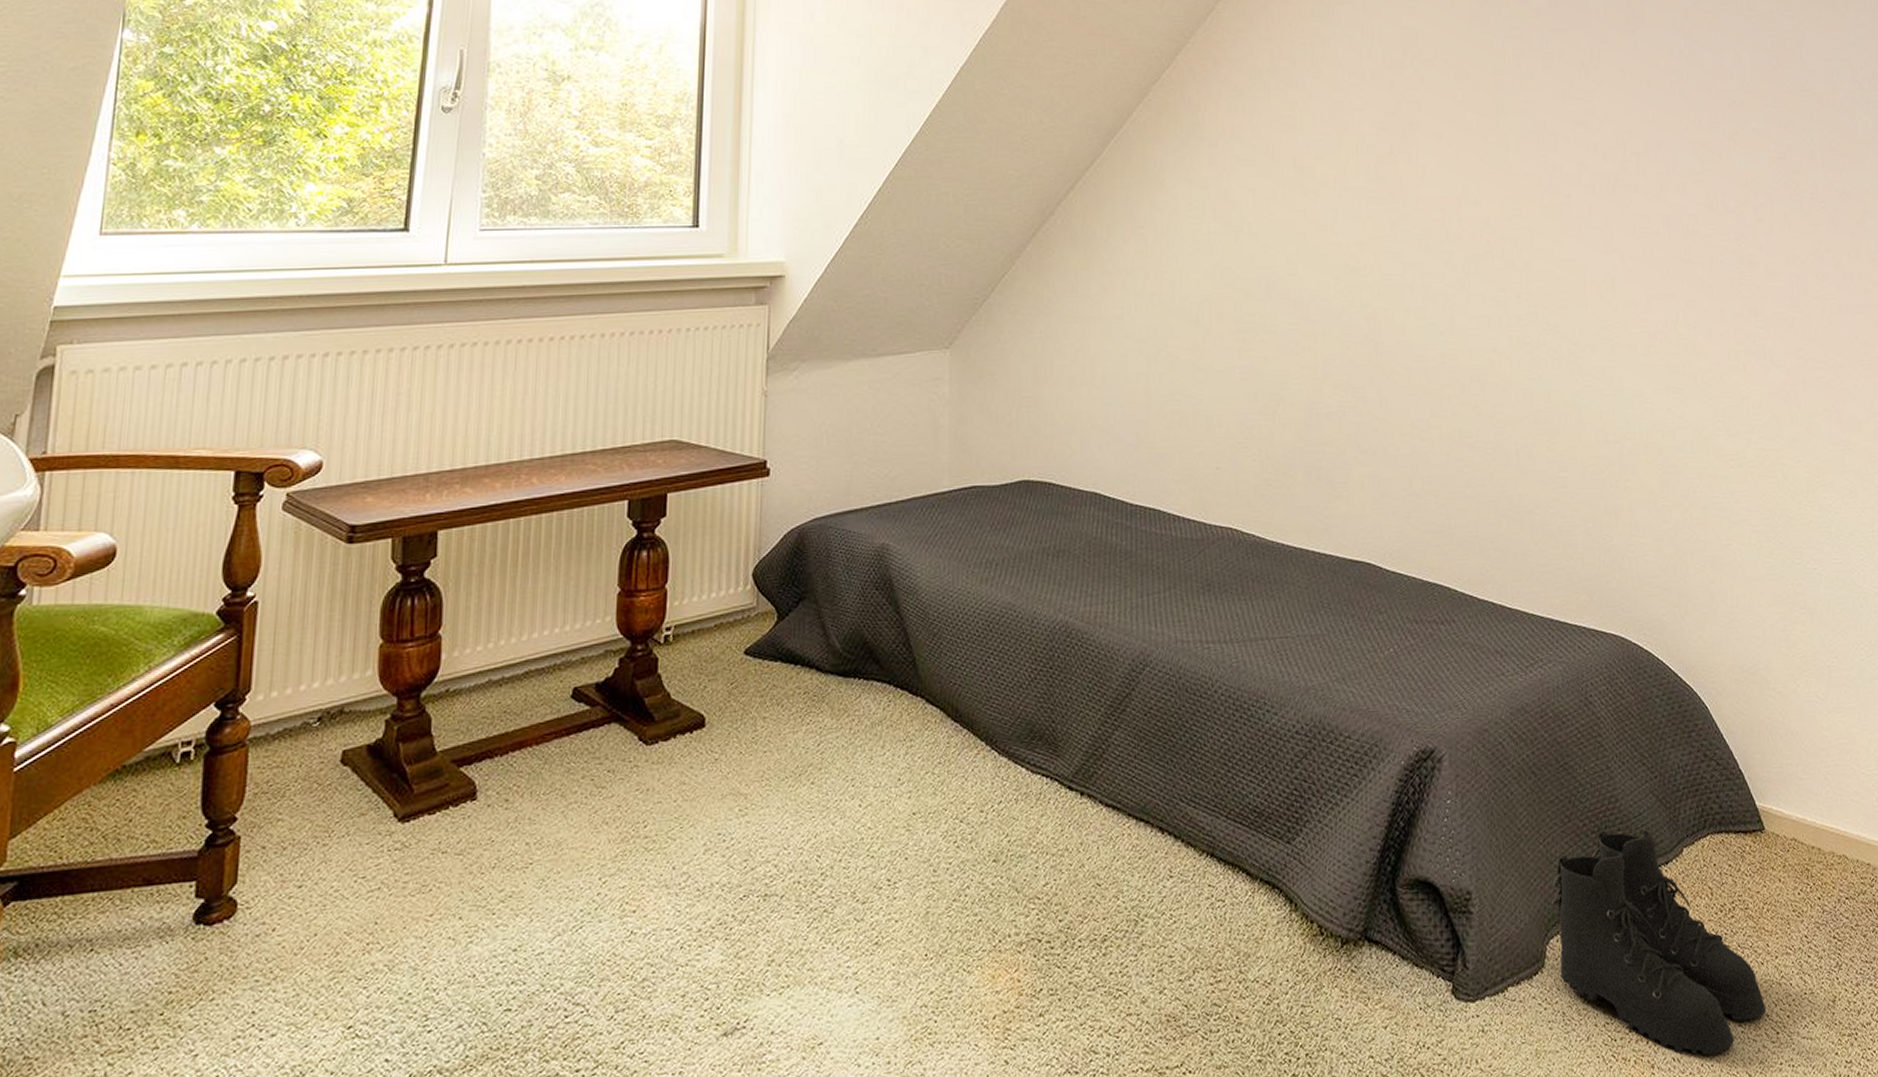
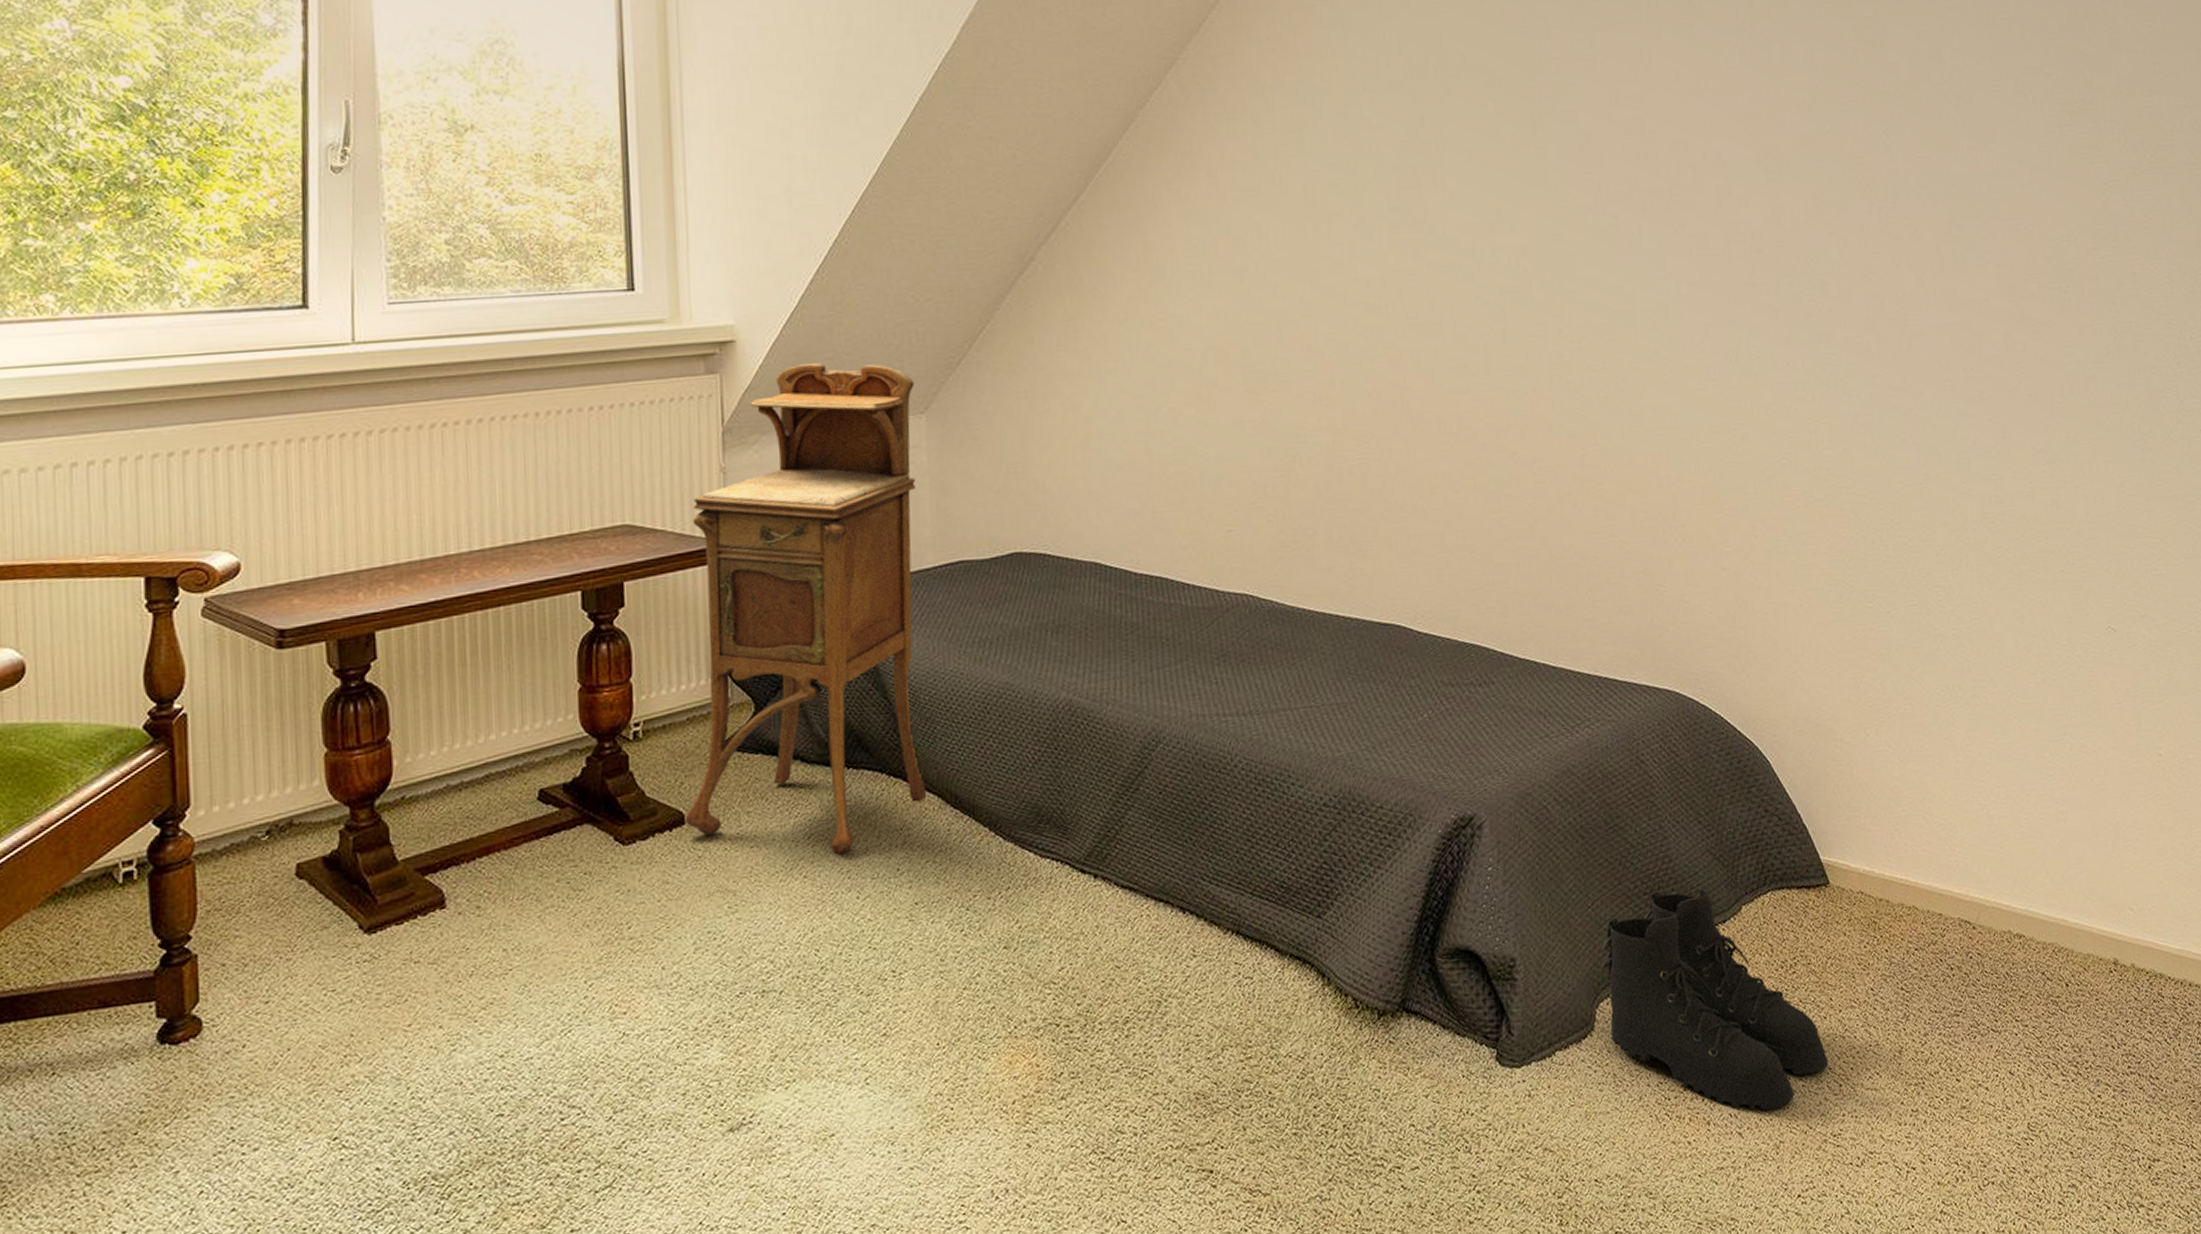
nightstand: none [705,299,941,763] -> present [685,363,927,855]

